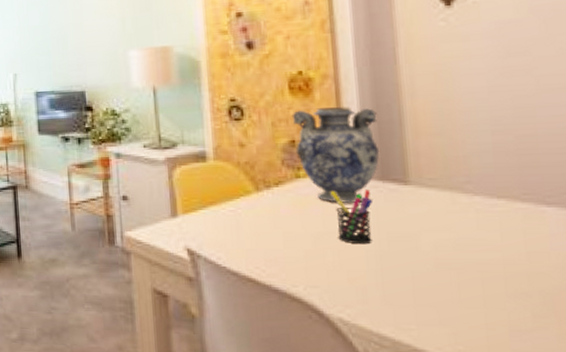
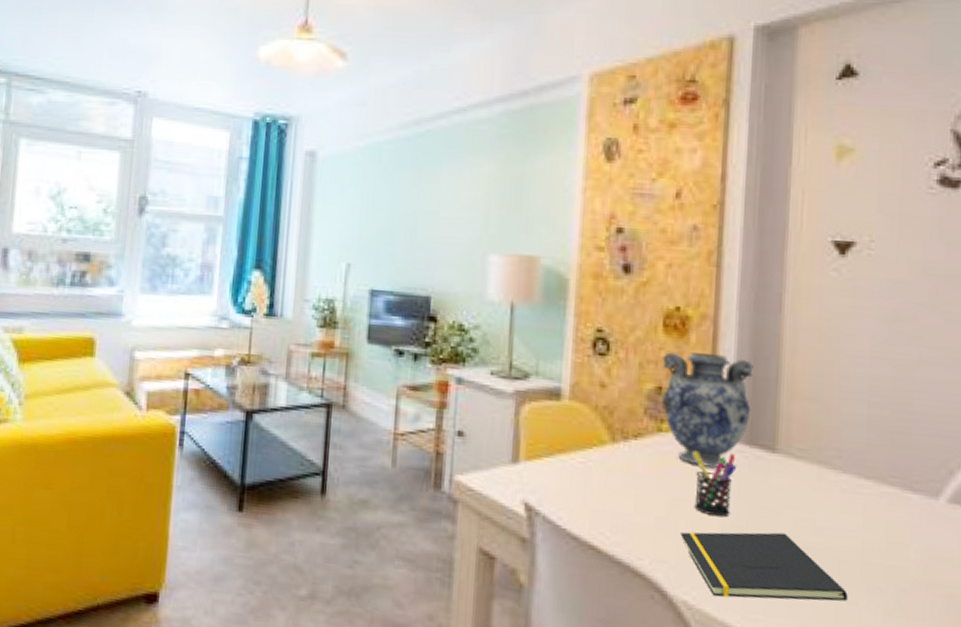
notepad: none [328,253,495,313] -> present [680,532,848,602]

